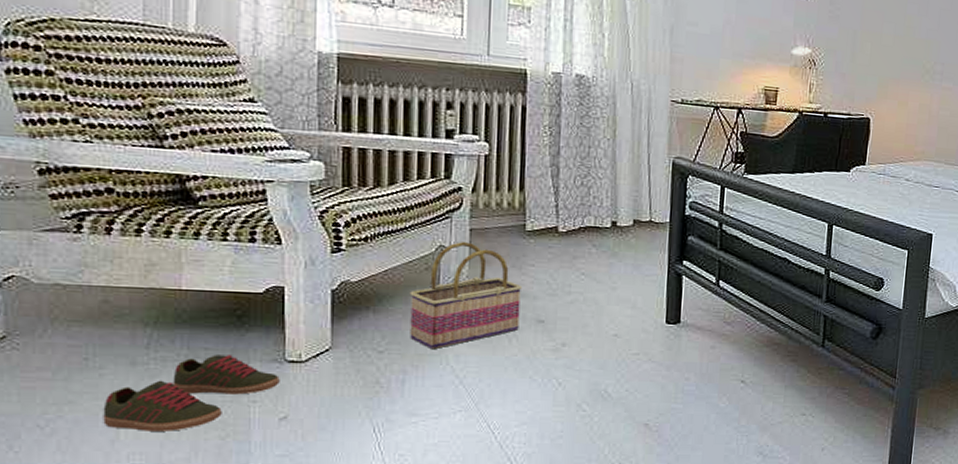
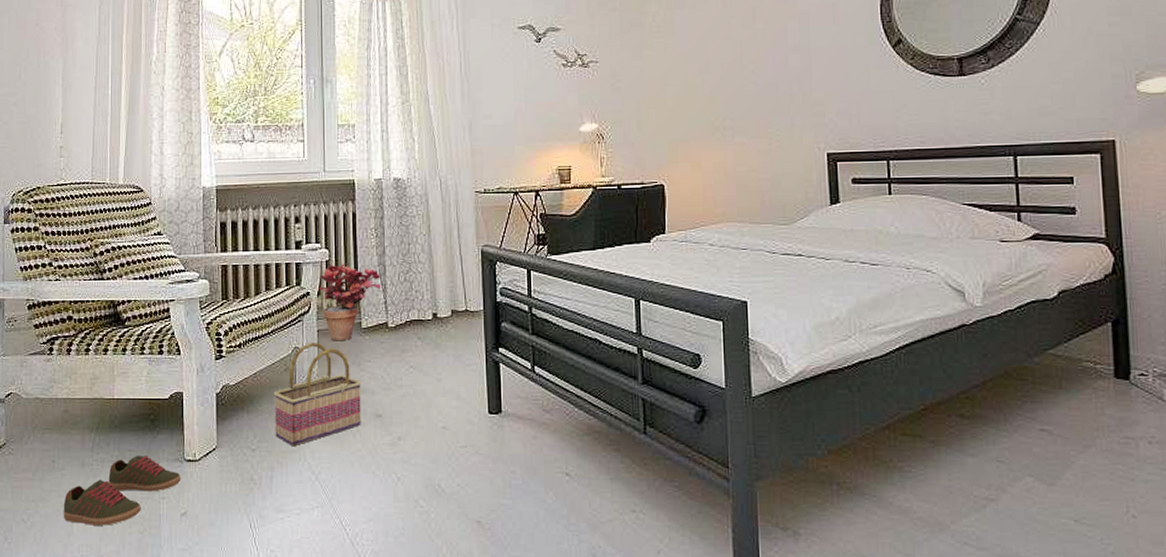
potted plant: none [474,160,553,243] -> present [318,263,382,341]

